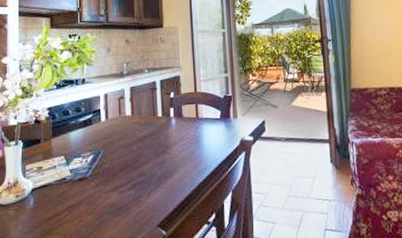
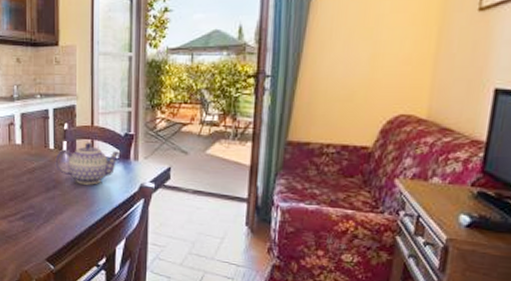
teapot: none [163,106,223,146] -> present [55,142,122,185]

